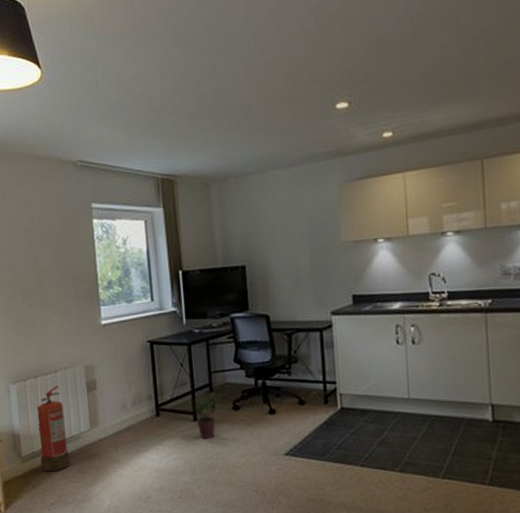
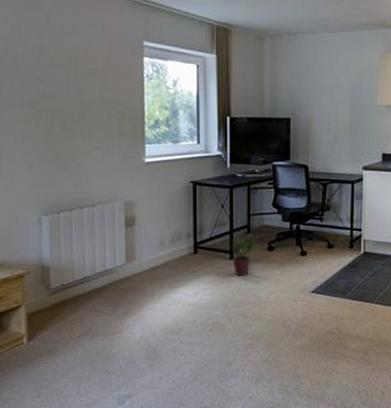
fire extinguisher: present [36,385,70,472] -> none [70,219,102,305]

